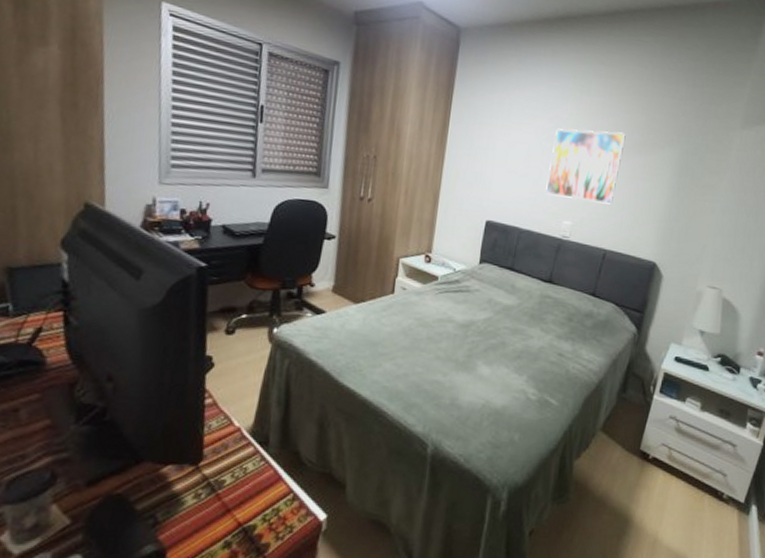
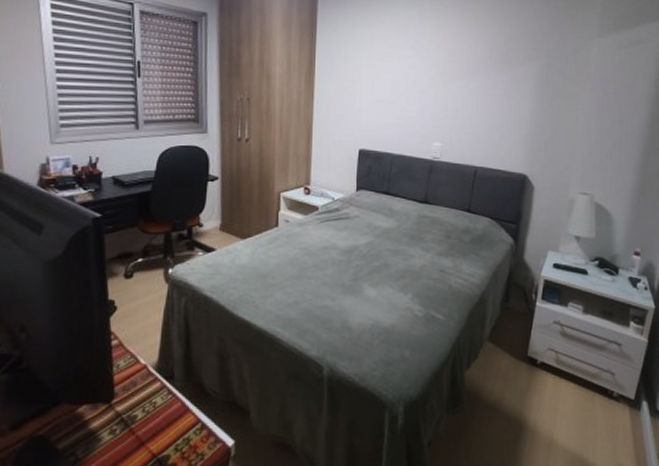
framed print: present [545,128,626,205] -> none [413,52,486,123]

